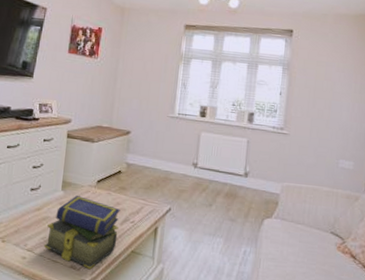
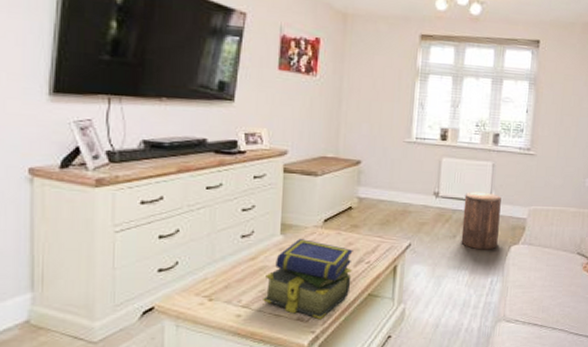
stool: none [216,165,255,221] -> present [461,191,501,250]

